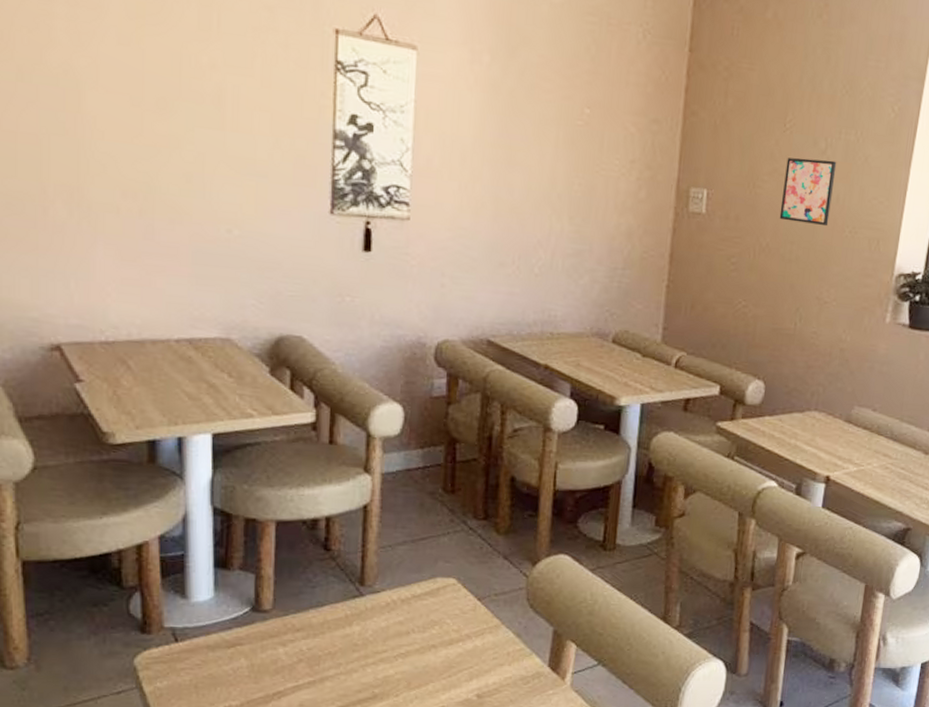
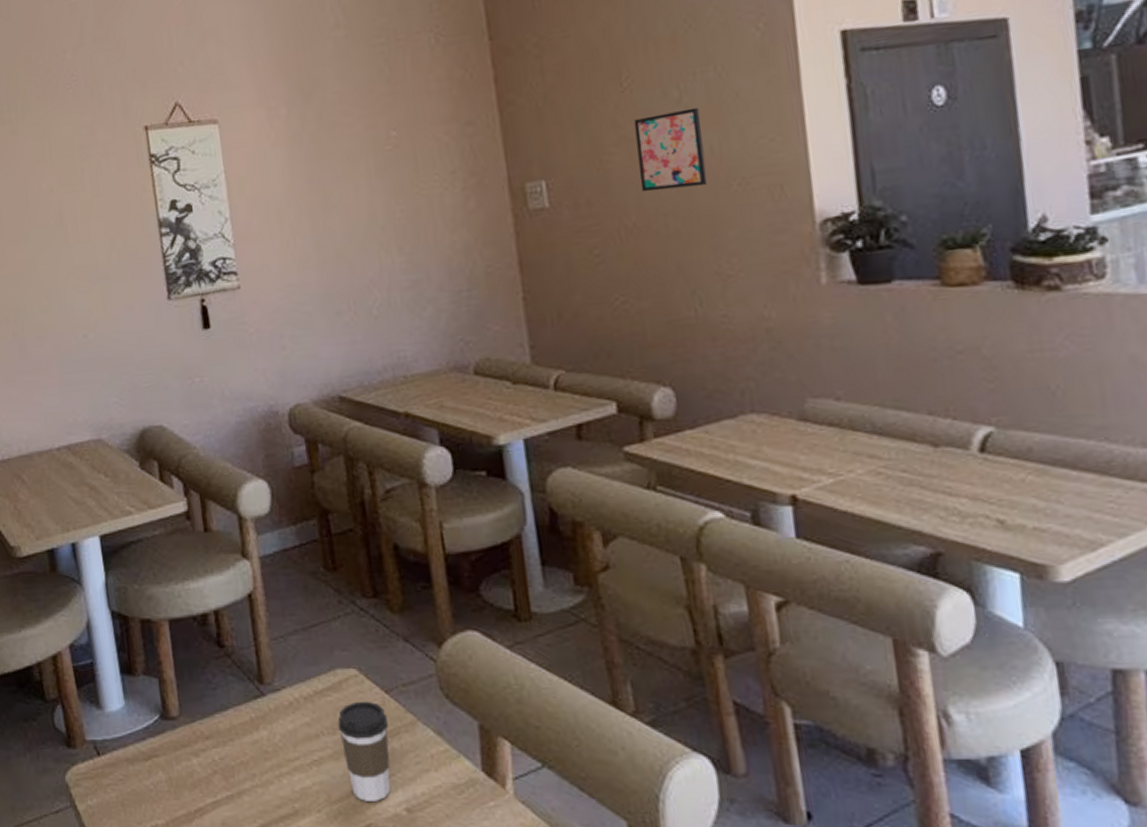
coffee cup: none [429,605,475,689] -> present [337,701,390,801]

